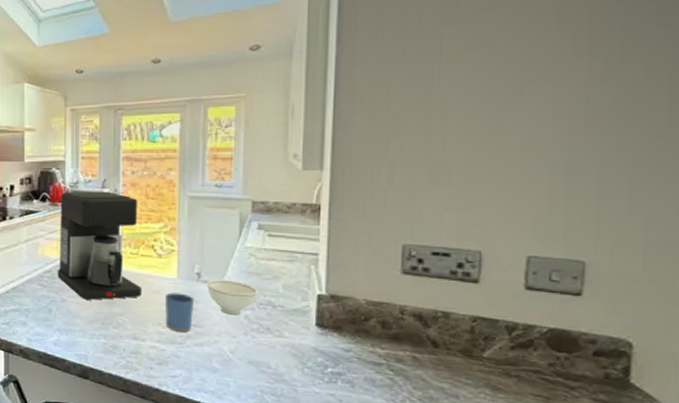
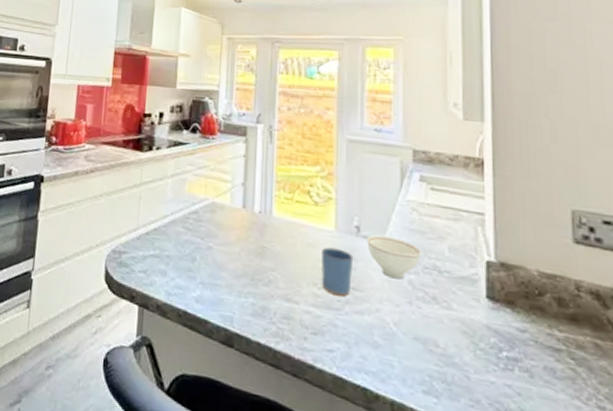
coffee maker: present [57,191,141,300] -> none [203,124,296,251]

